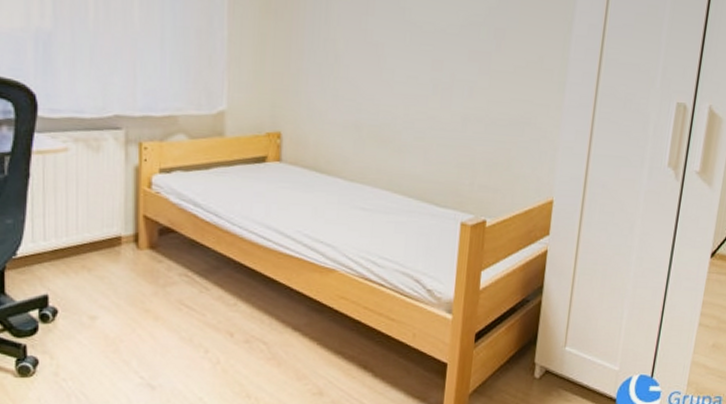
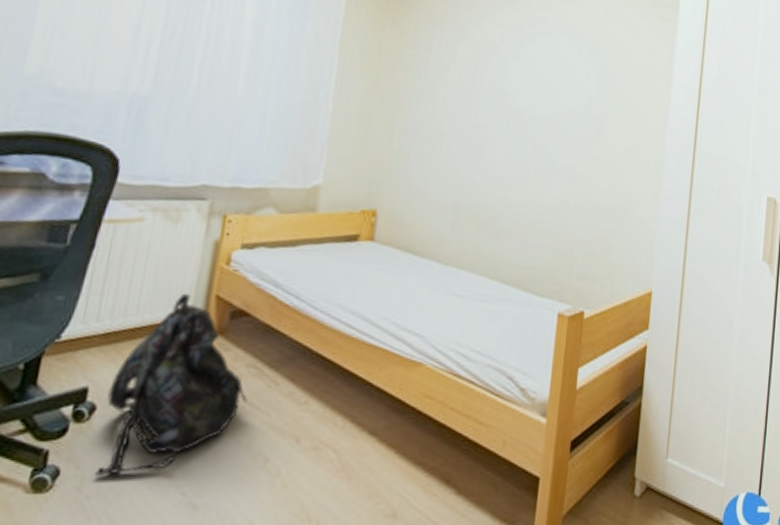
backpack: none [66,214,184,365] -> present [95,293,247,477]

